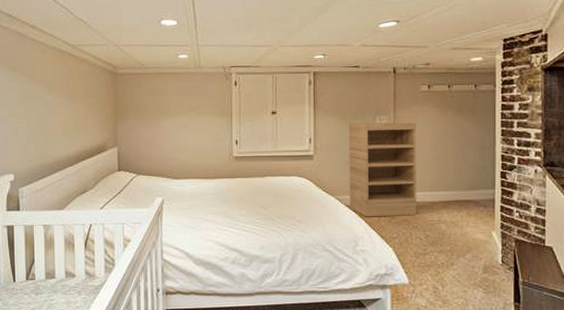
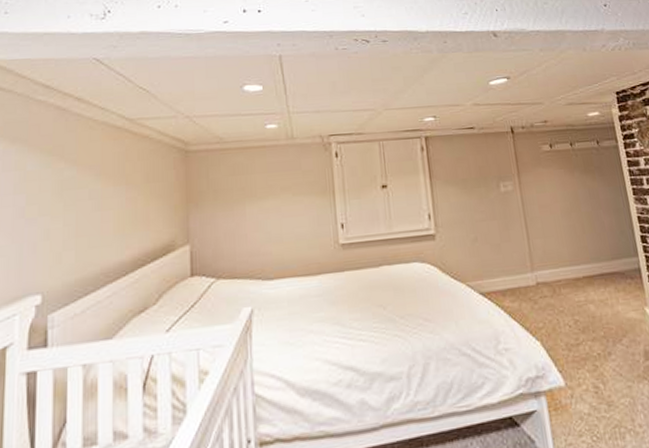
bookcase: present [348,122,417,217] -> none [470,186,561,306]

